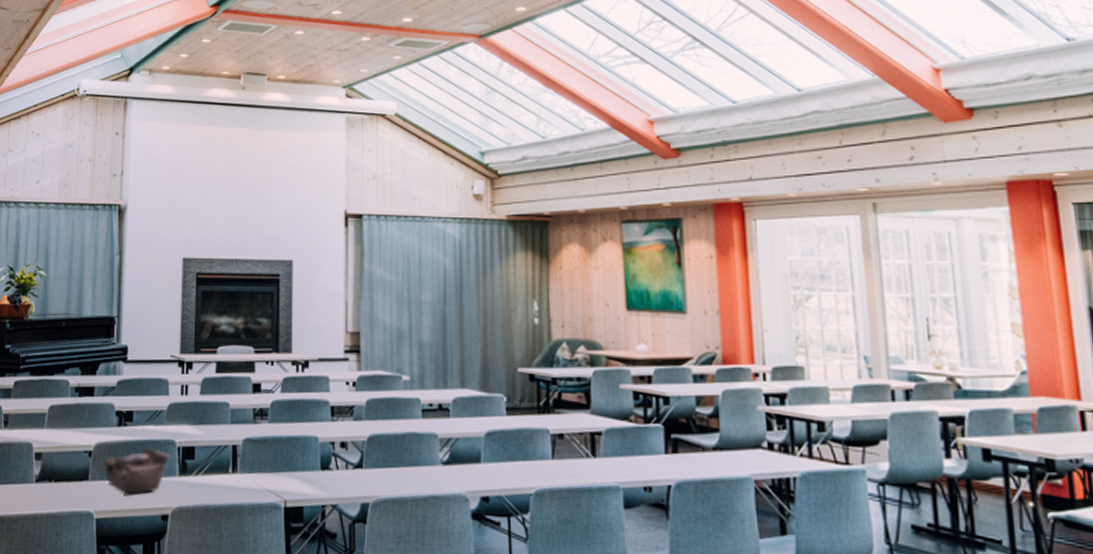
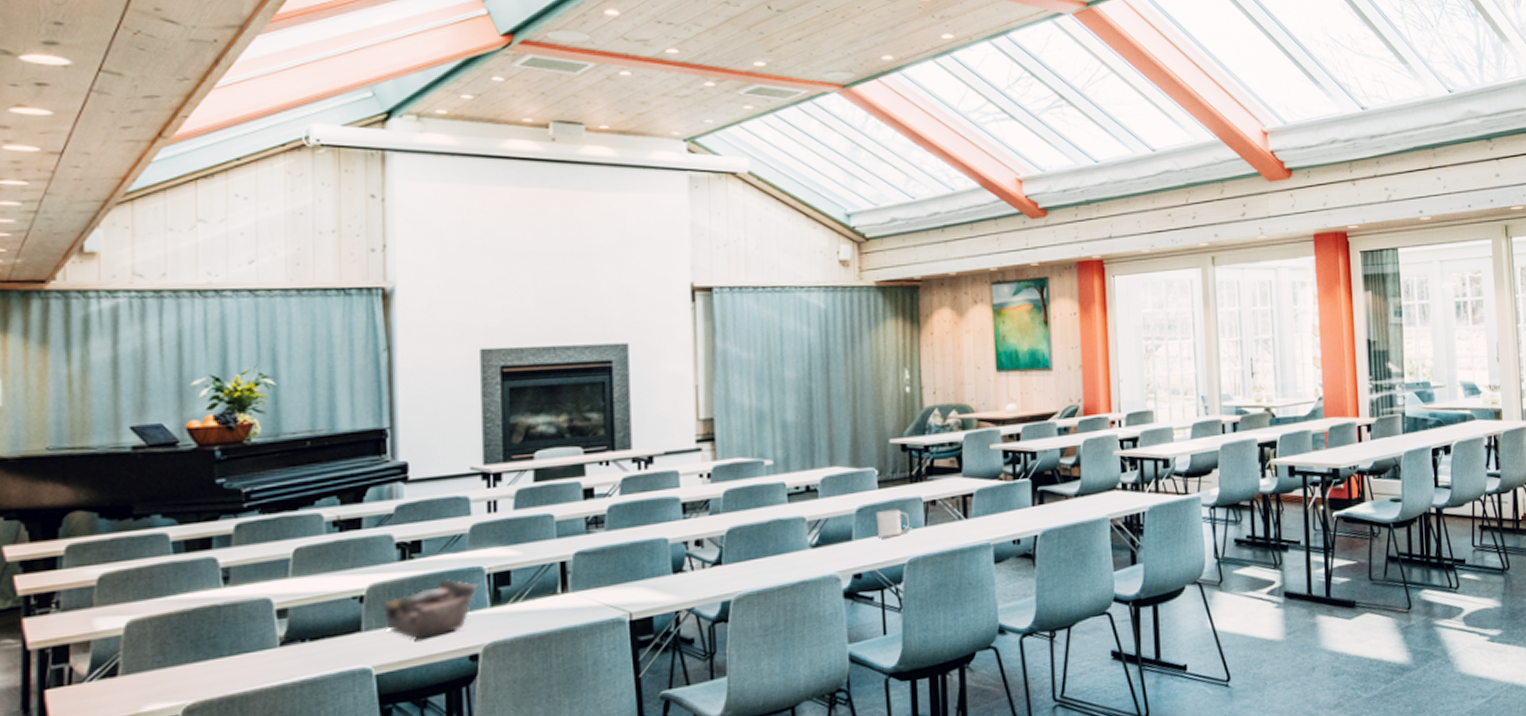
mug: none [504,437,538,465] -> present [876,508,911,538]

